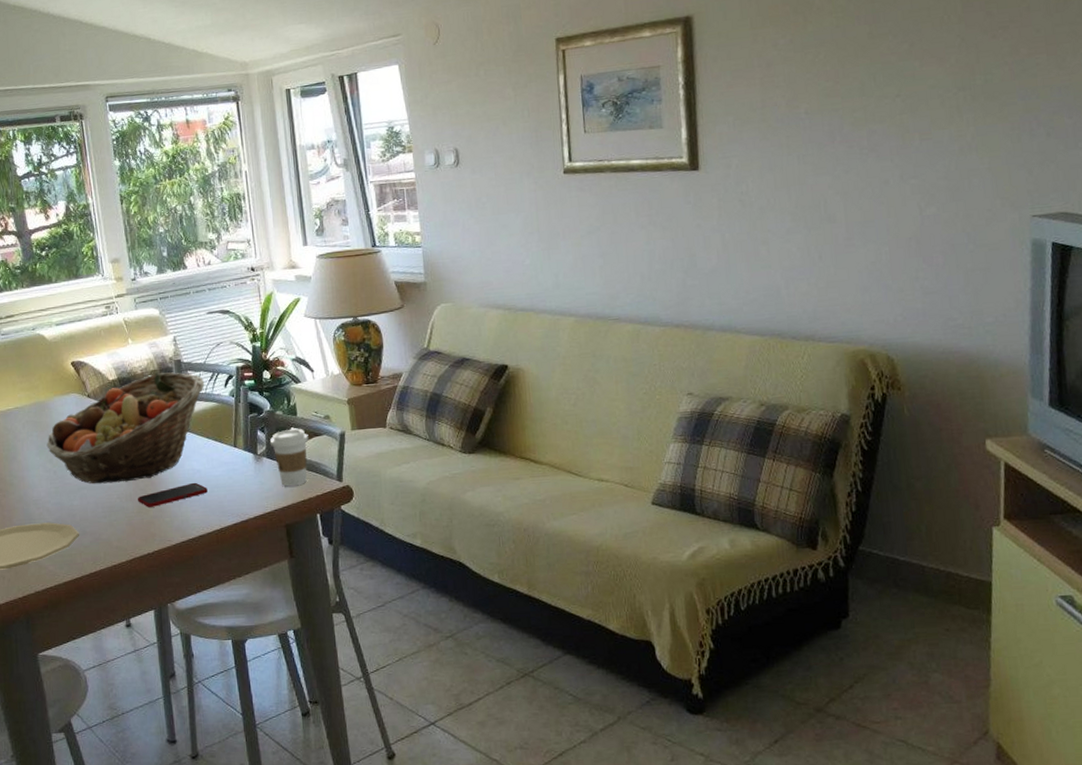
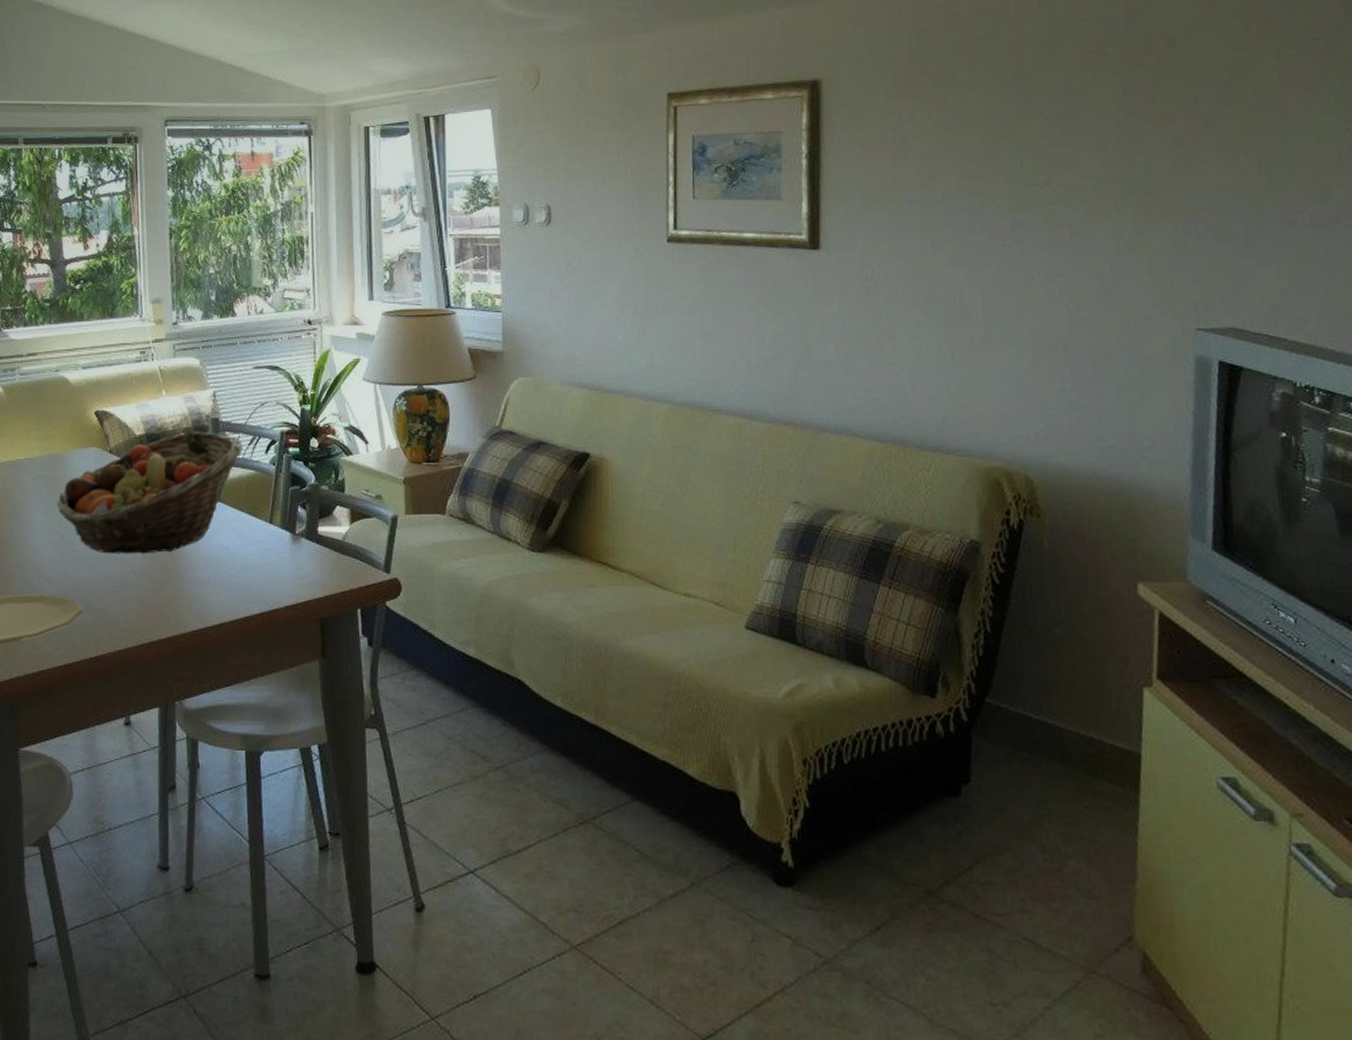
cell phone: present [138,482,208,507] -> none [154,560,234,586]
coffee cup: present [269,429,309,487] -> none [310,508,356,574]

